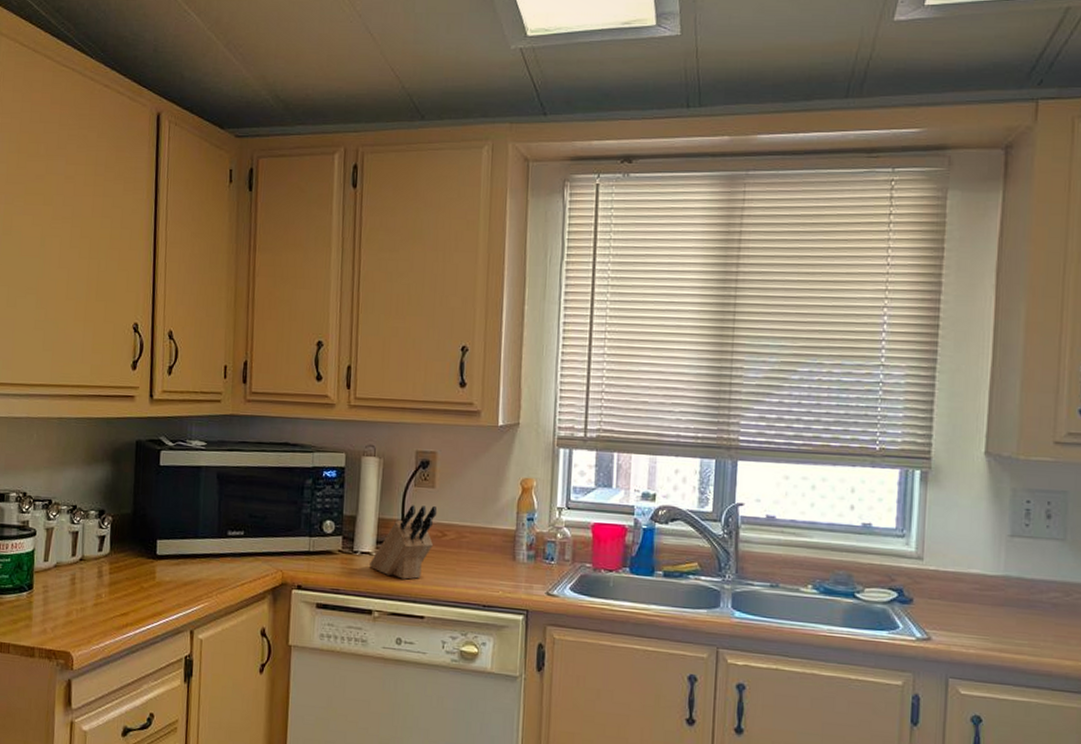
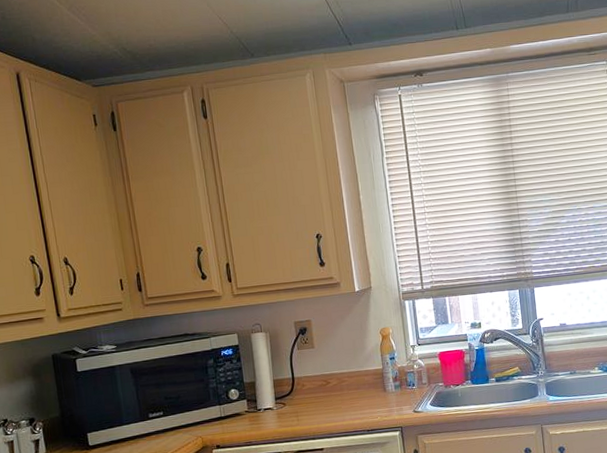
knife block: present [370,505,438,580] -> none [273,361,321,424]

